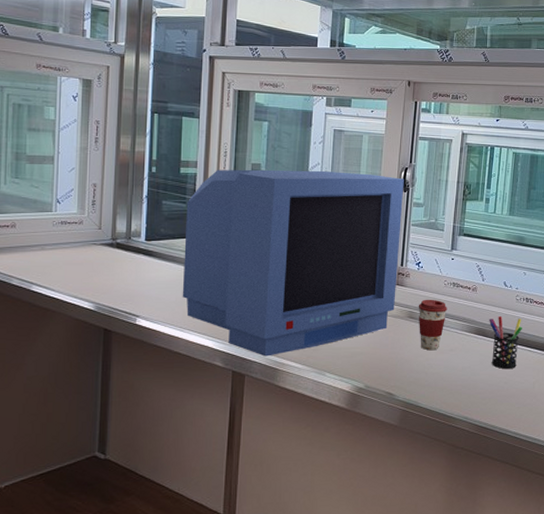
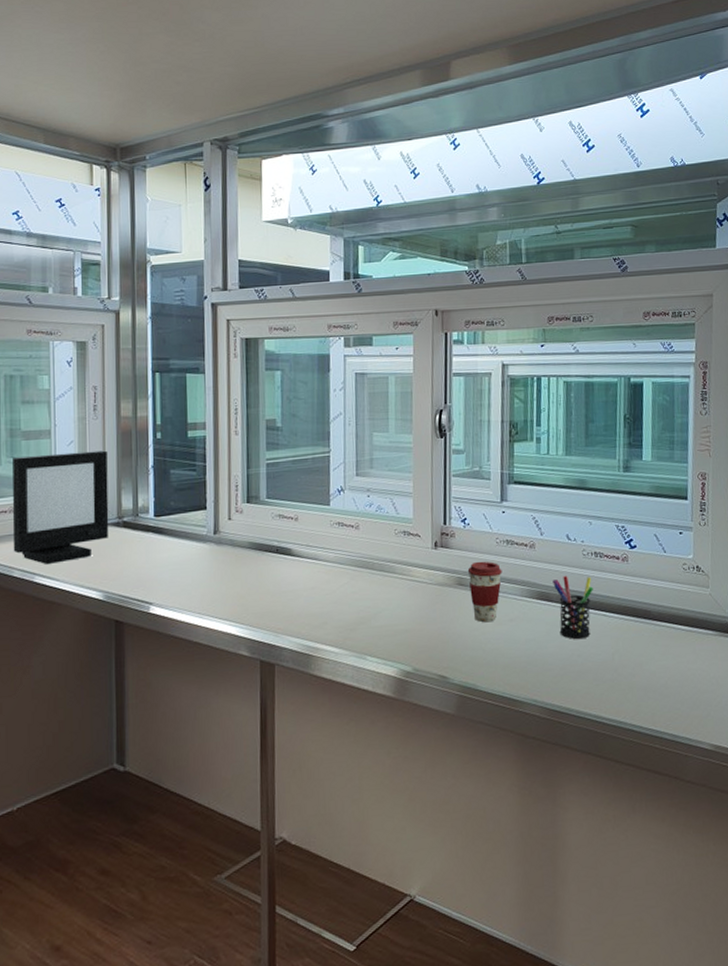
picture frame: none [13,178,105,275] -> present [12,450,109,564]
monitor: present [182,170,404,357] -> none [197,420,441,642]

